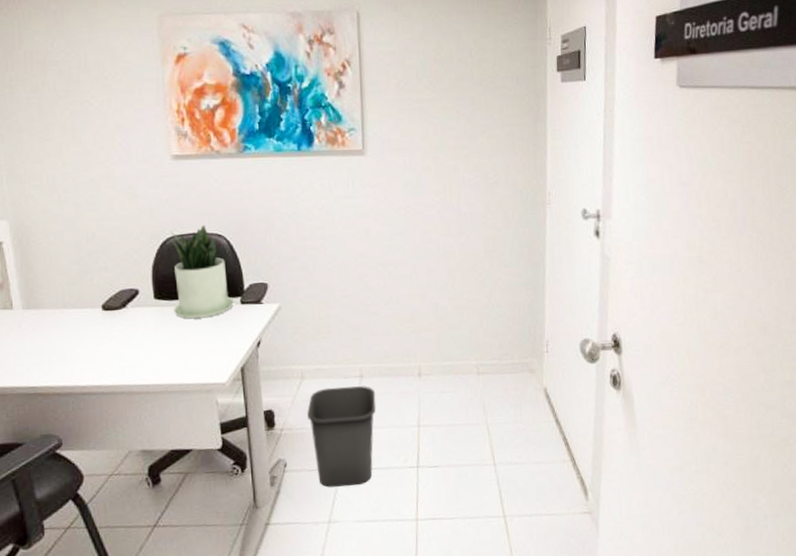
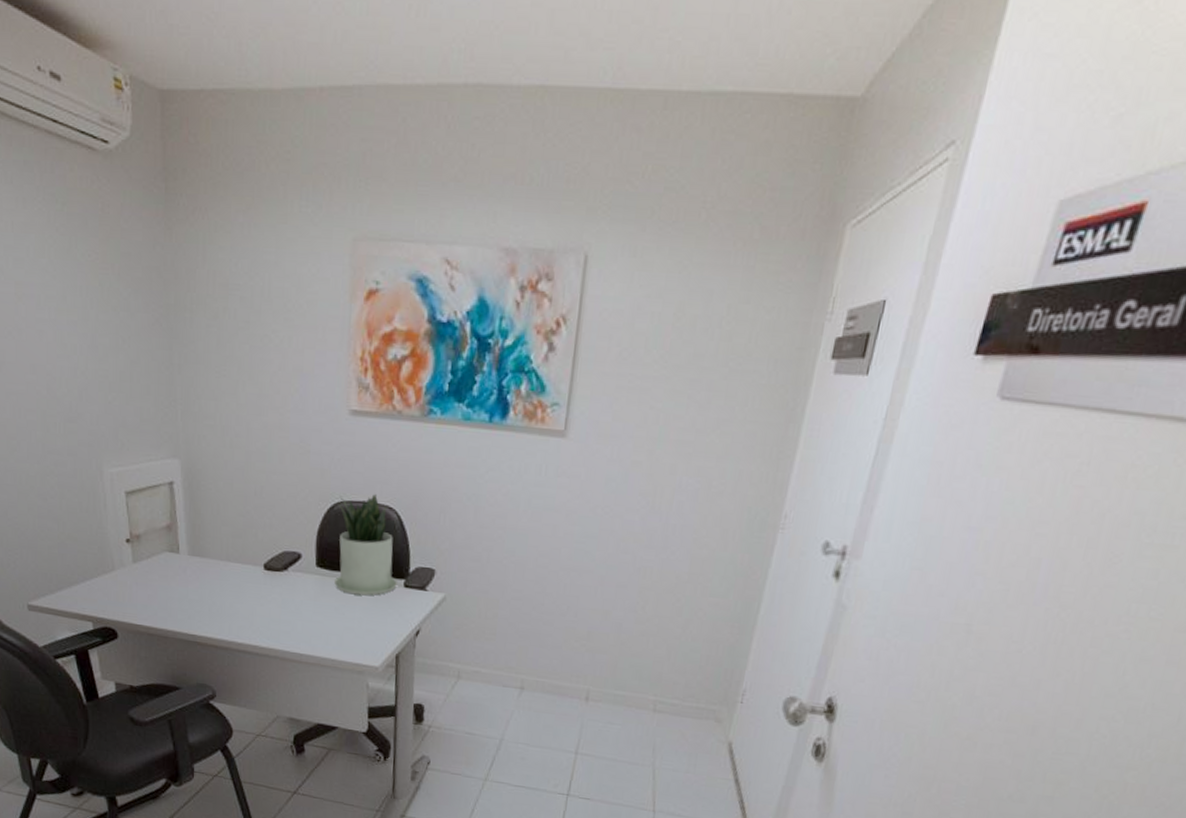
waste bin: present [307,386,377,488] -> none [458,693,535,799]

